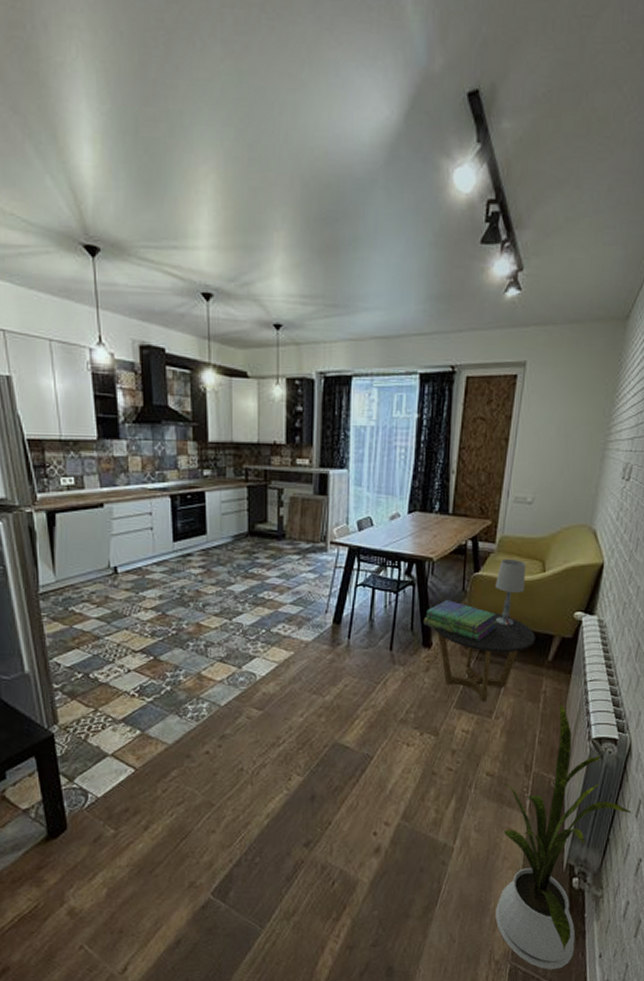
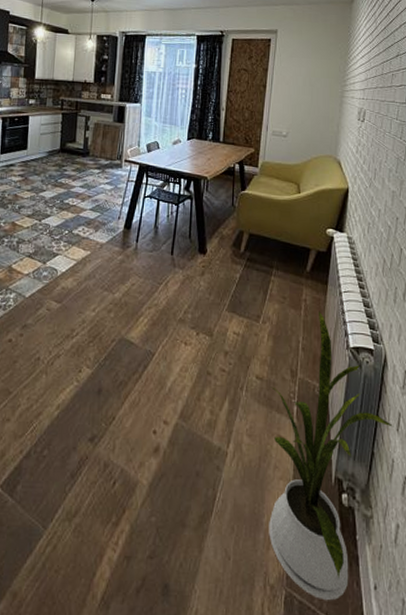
stack of books: present [423,600,496,641] -> none [199,213,261,251]
side table: present [433,611,536,701] -> none [208,224,295,306]
table lamp: present [495,558,526,626] -> none [259,180,284,238]

